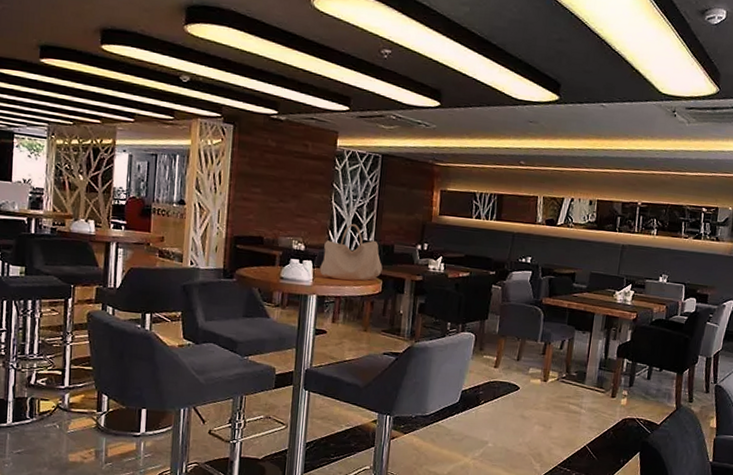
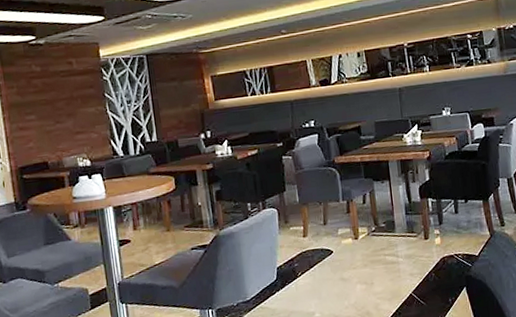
handbag: present [319,223,383,281] -> none [109,127,172,187]

